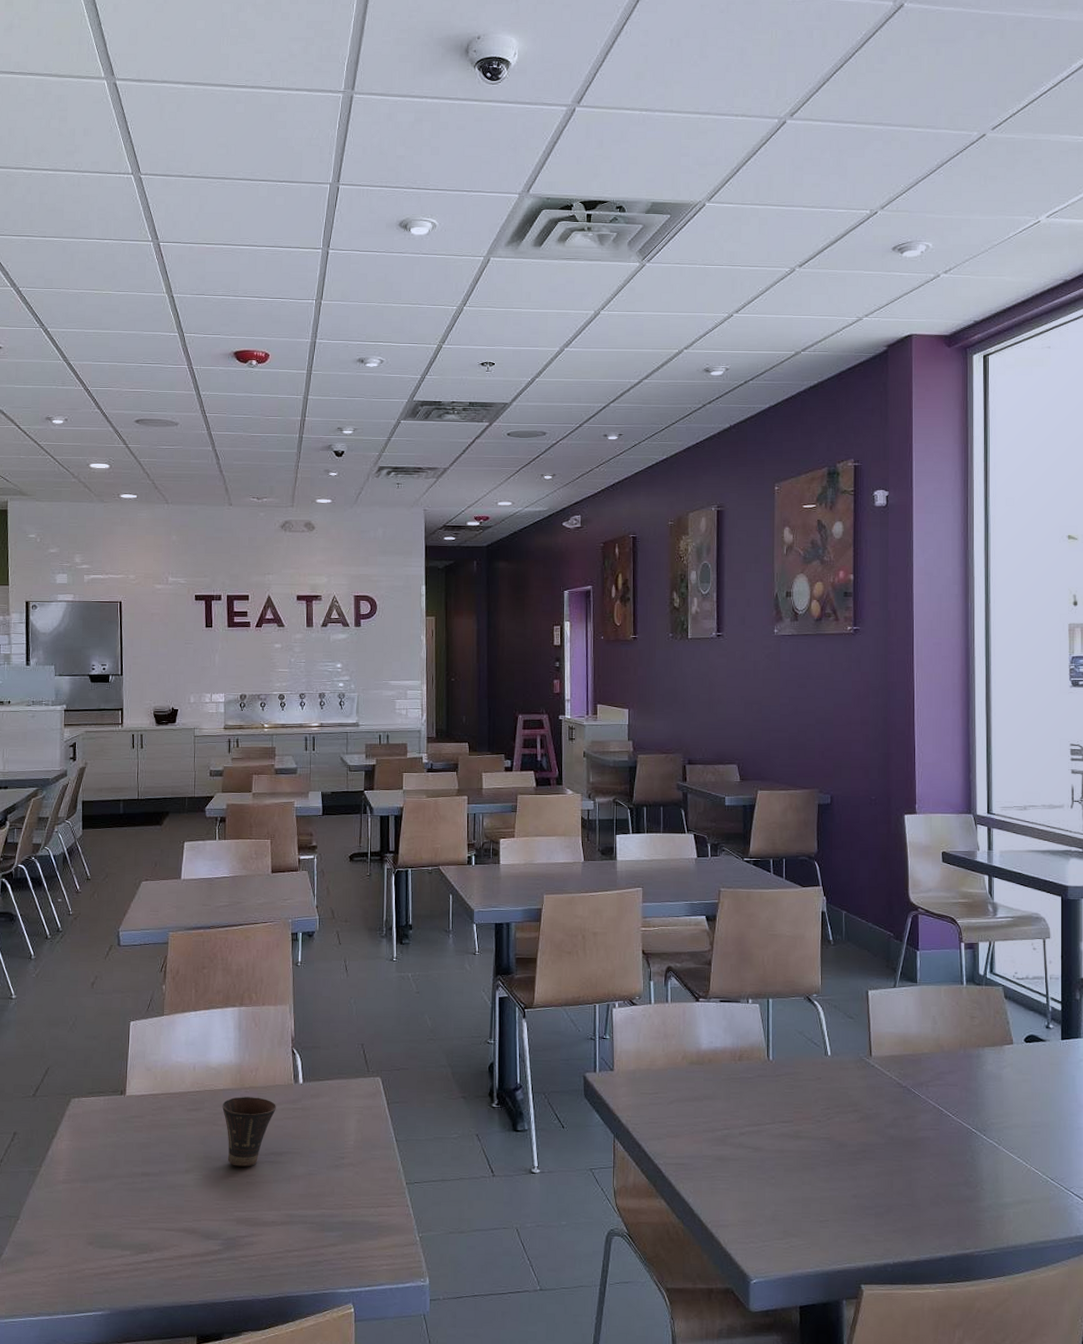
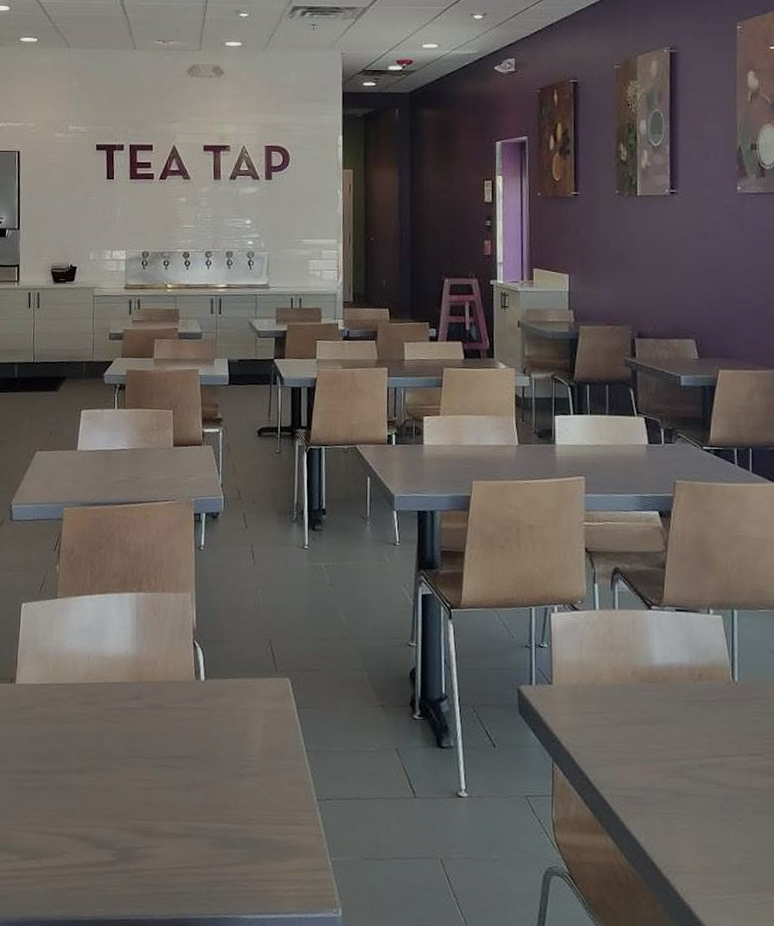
cup: present [222,1097,276,1167] -> none [117,692,176,770]

